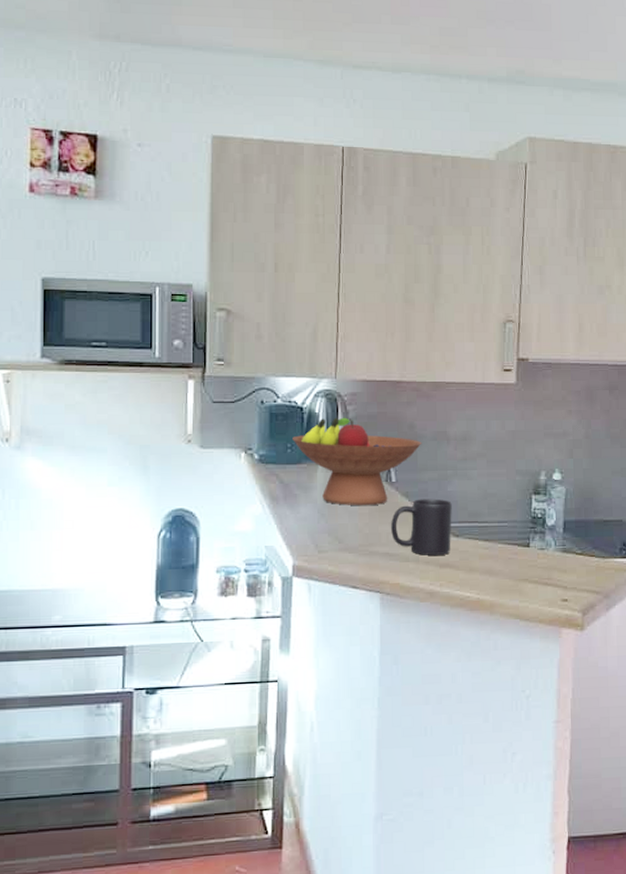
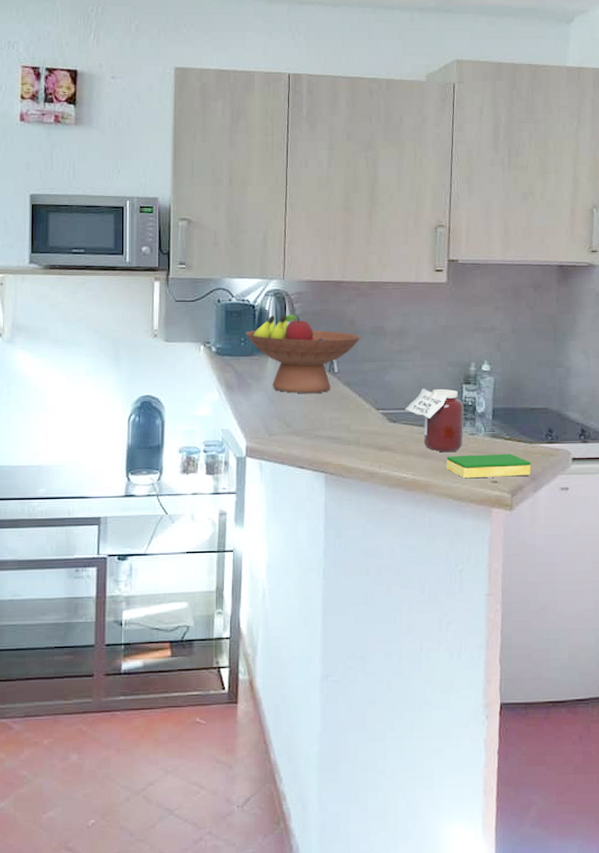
mug: present [391,498,452,555] -> none [334,387,390,439]
jar: none [468,499,533,568] -> present [404,388,464,452]
dish sponge: none [513,569,604,597] -> present [446,454,532,479]

